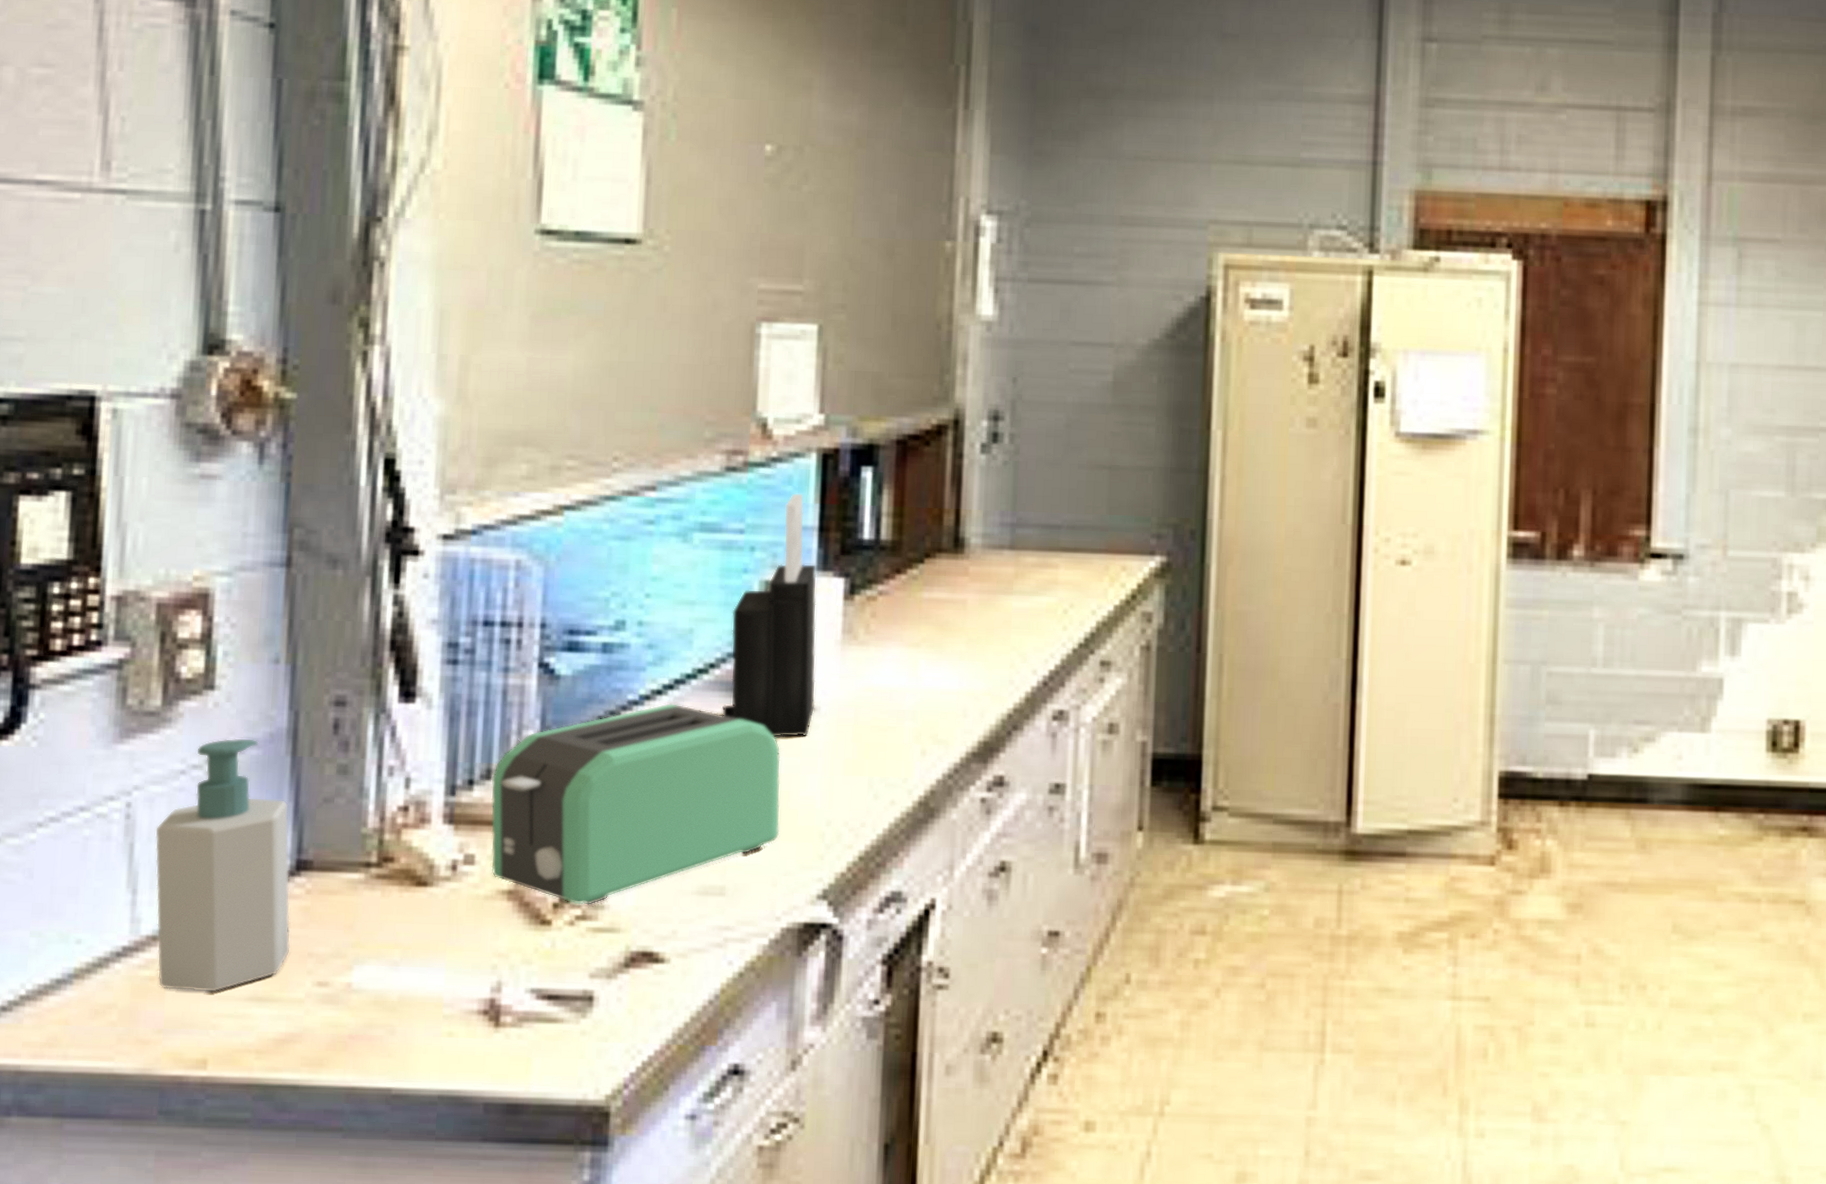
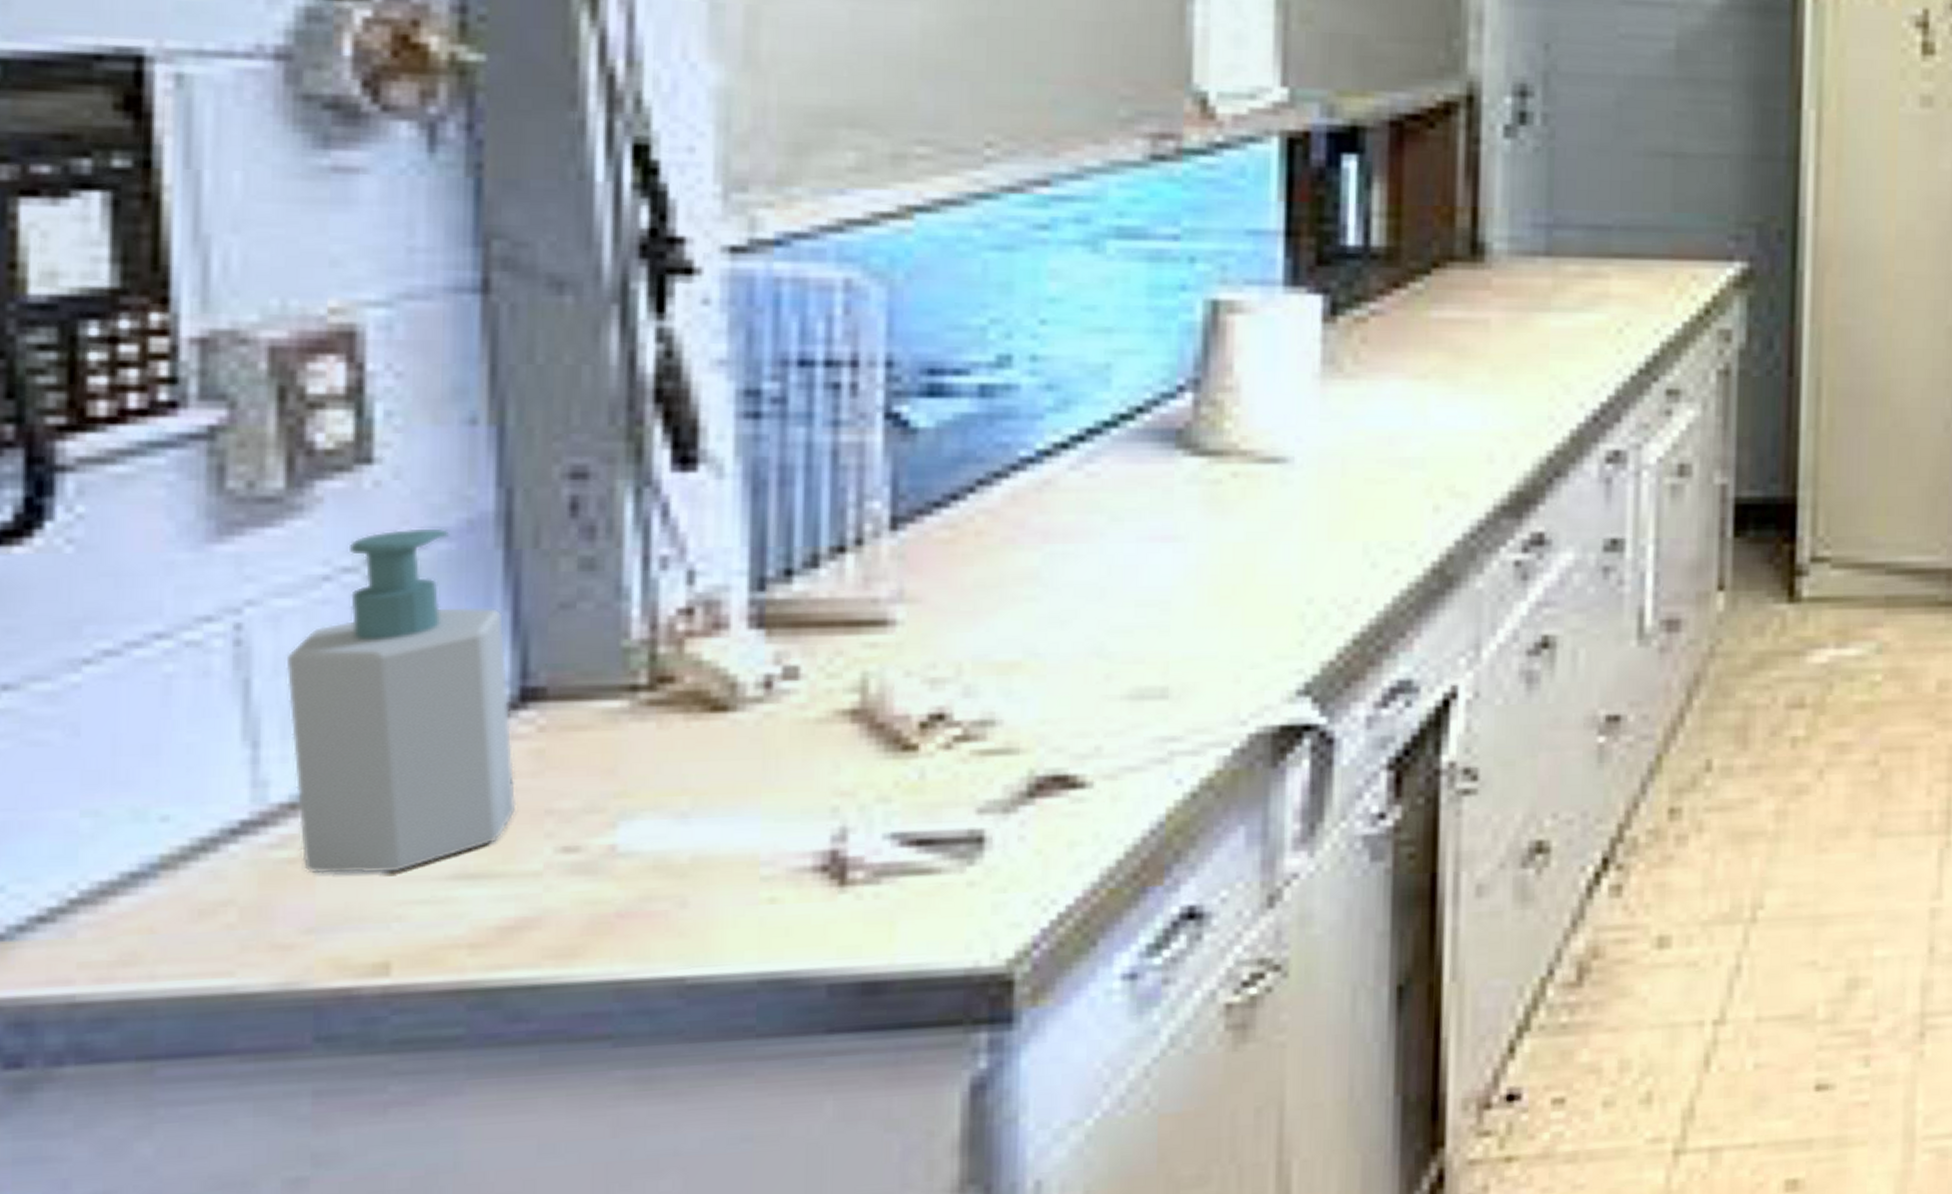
toaster: present [491,703,781,905] -> none [819,460,1243,722]
knife block: present [721,493,817,738] -> none [1155,188,1287,498]

